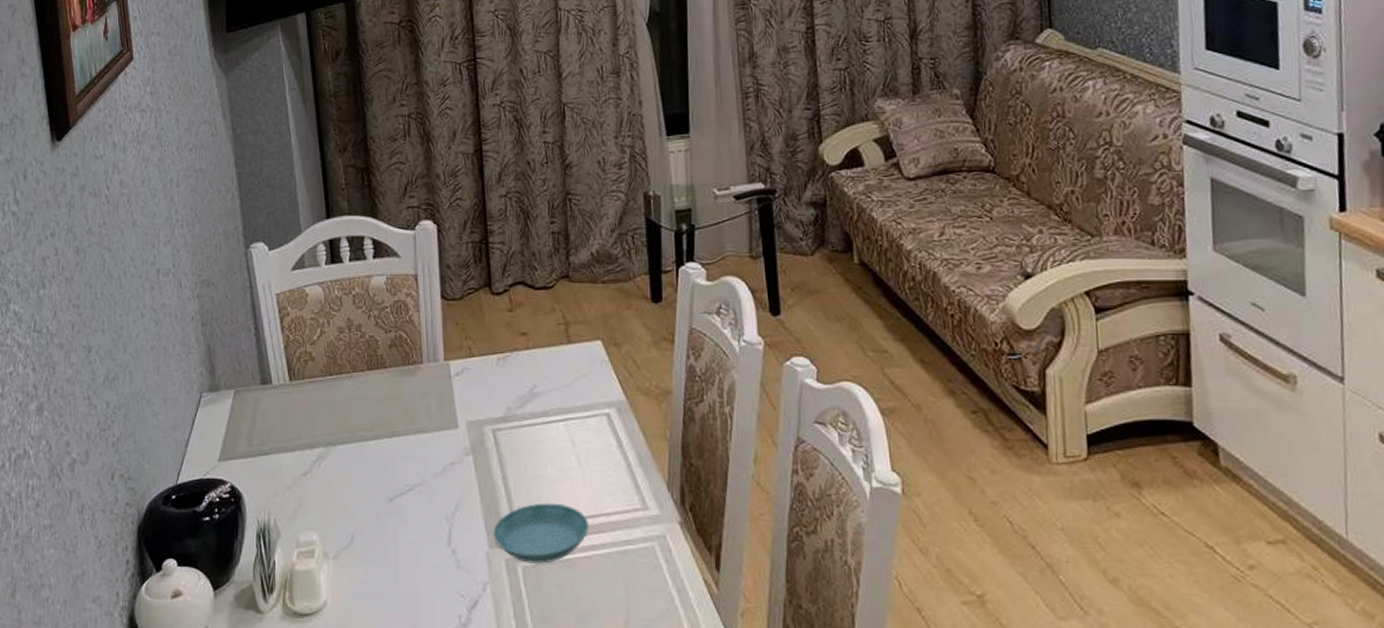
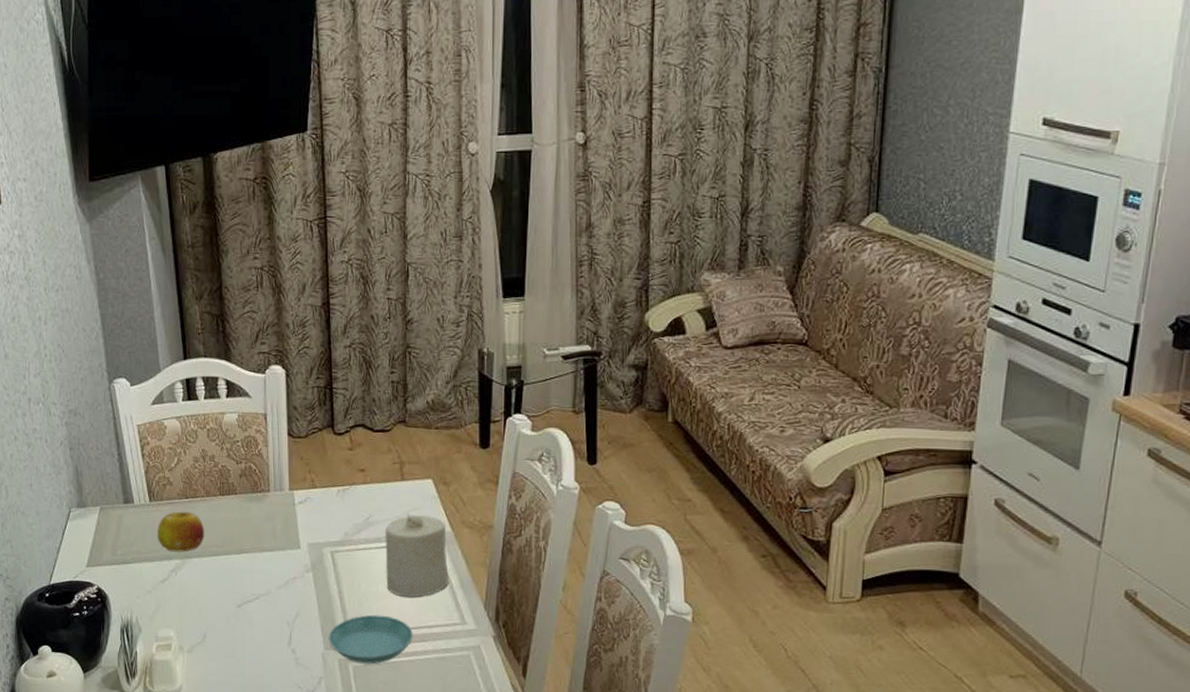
fruit: none [297,391,352,439] -> present [157,511,205,552]
candle: none [552,381,626,480] -> present [385,513,449,598]

